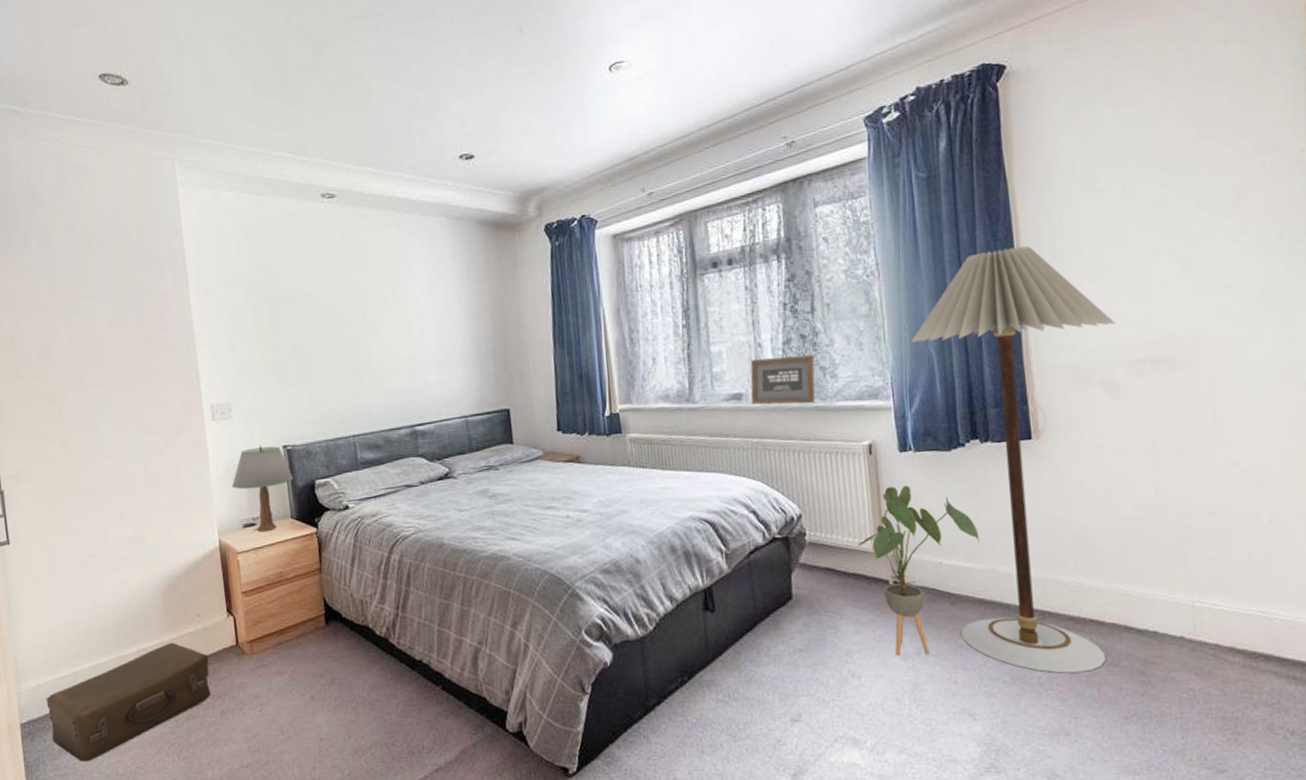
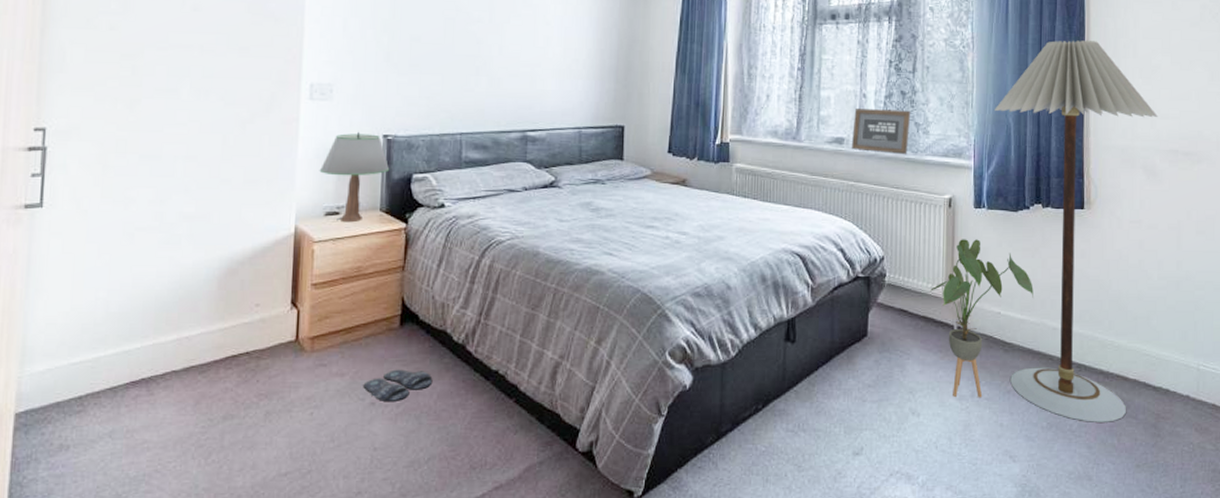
suitcase: present [46,642,212,762] -> none [52,332,261,462]
slippers: none [301,665,363,696] -> present [363,369,433,403]

